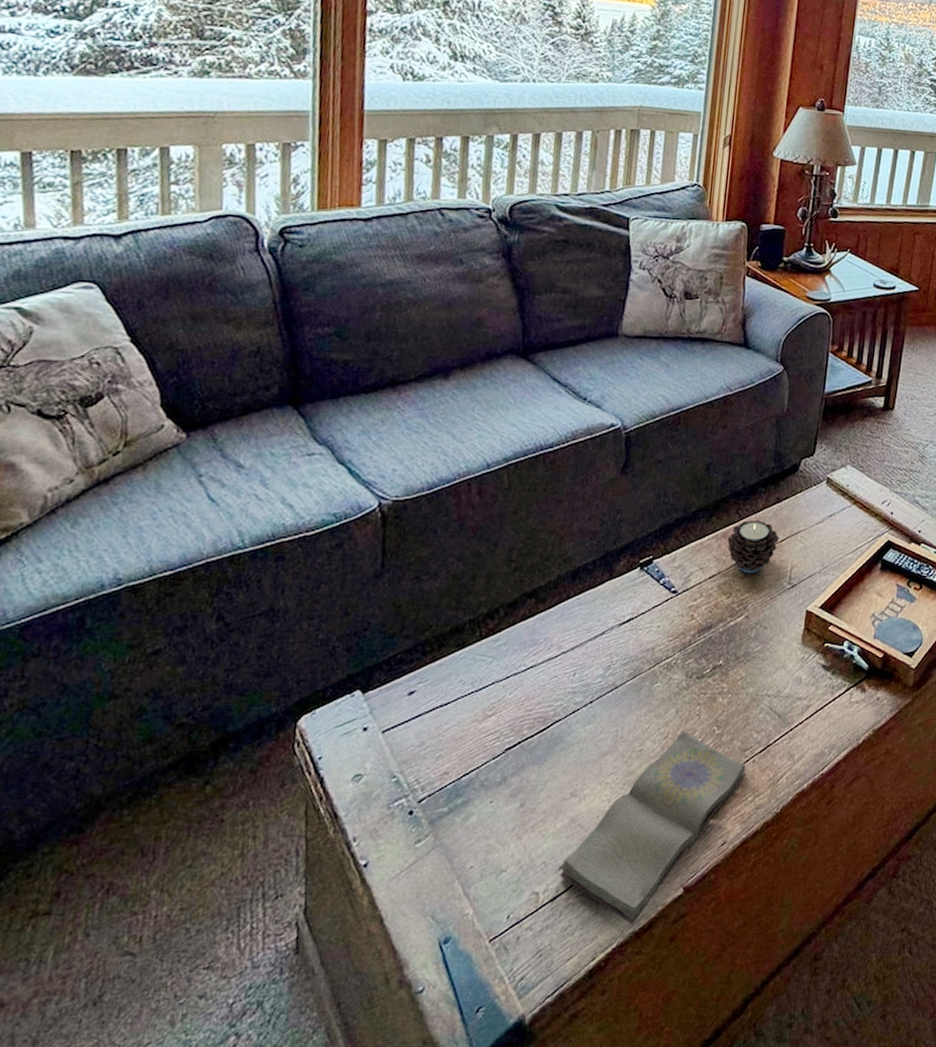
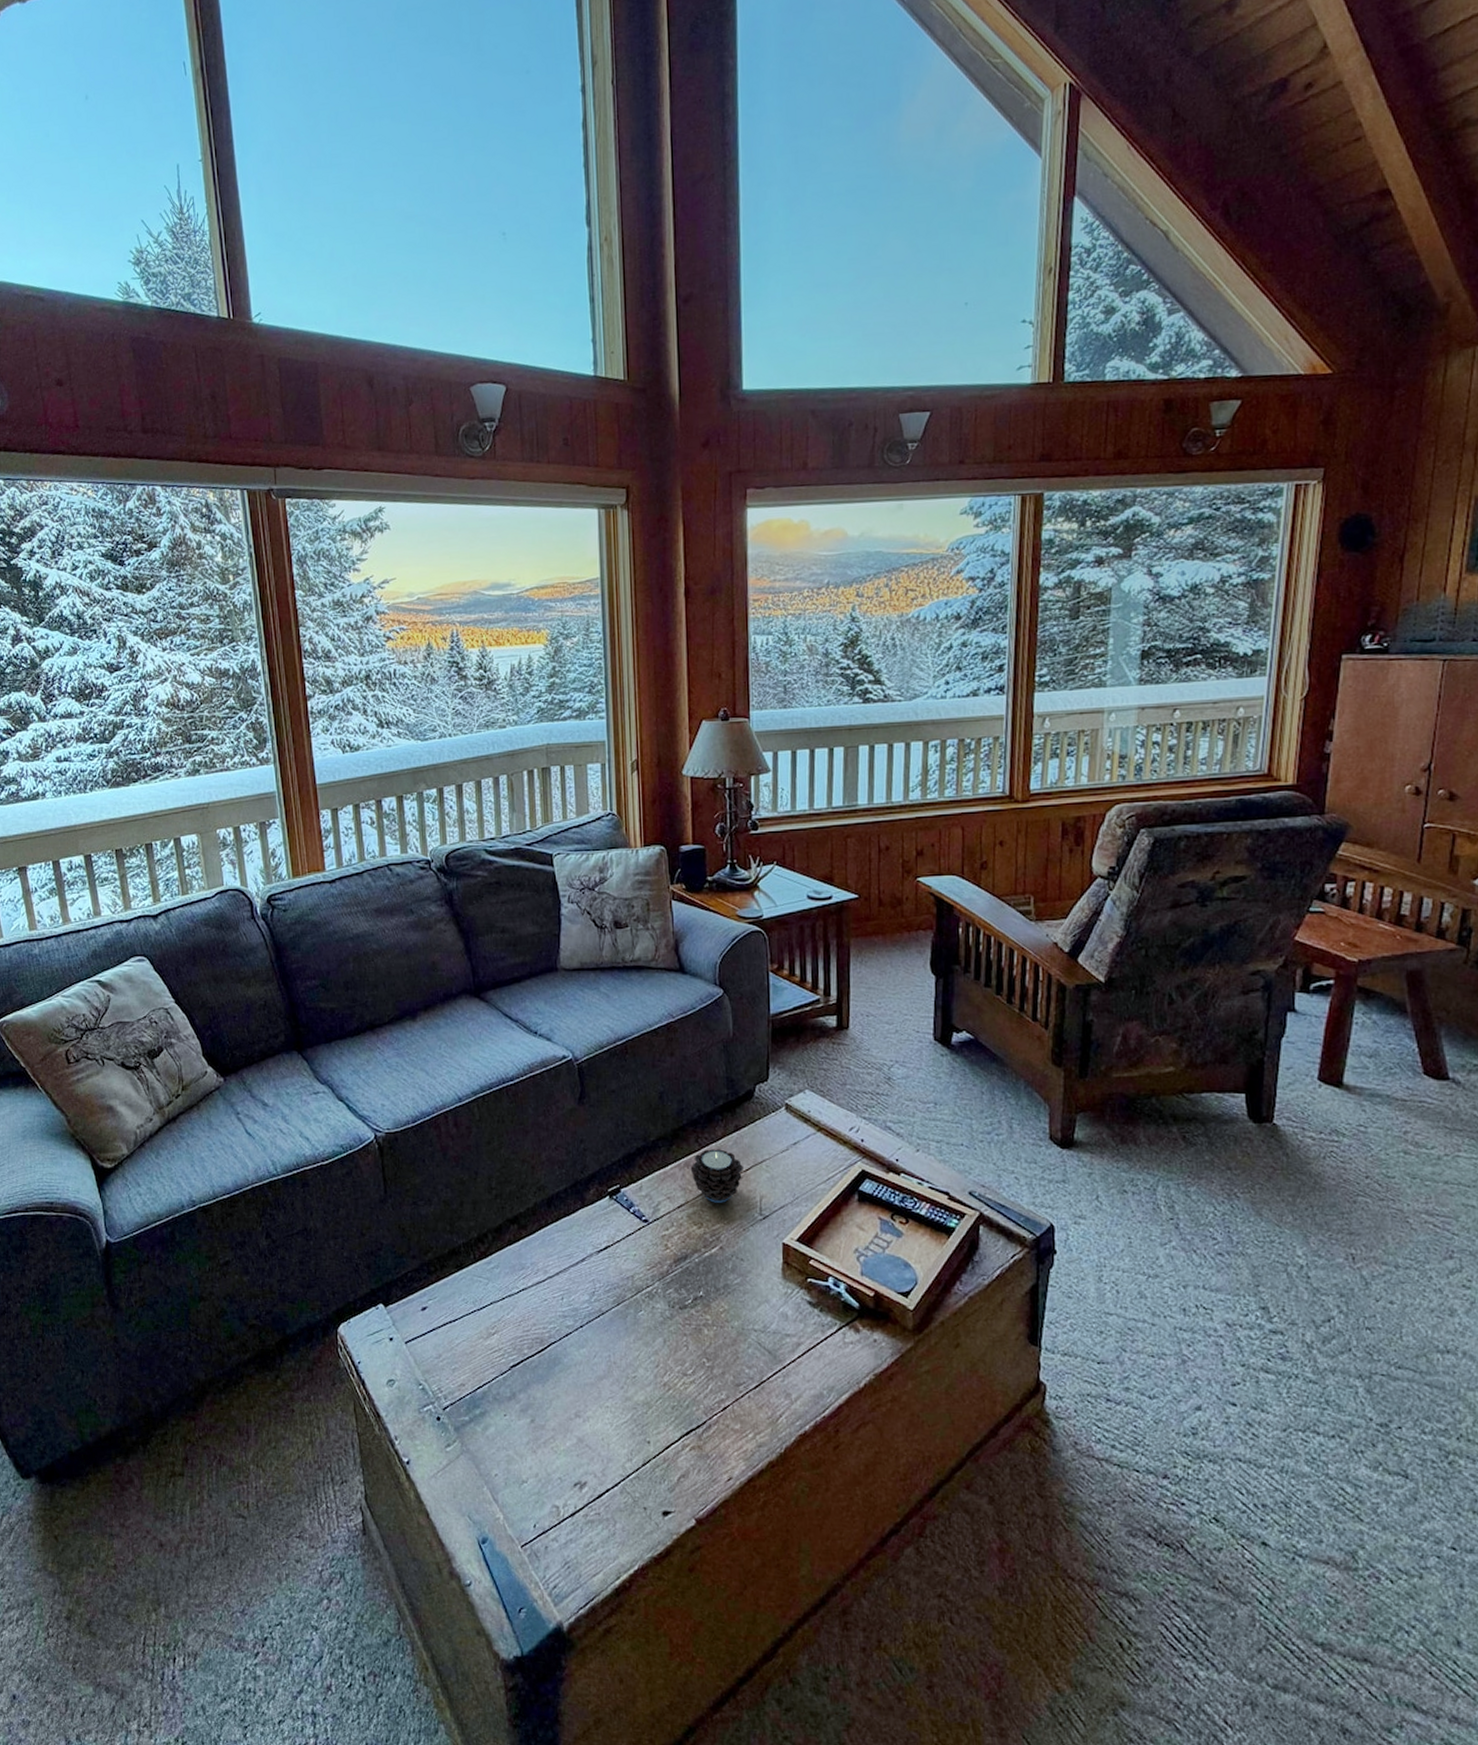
diary: present [560,730,747,924] -> none [576,1360,743,1549]

